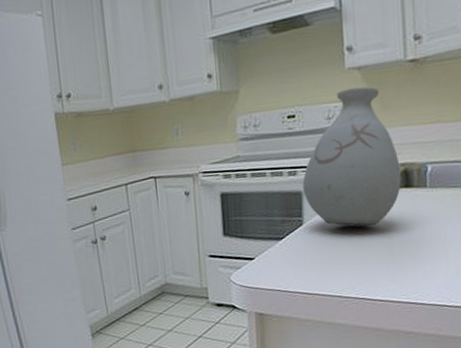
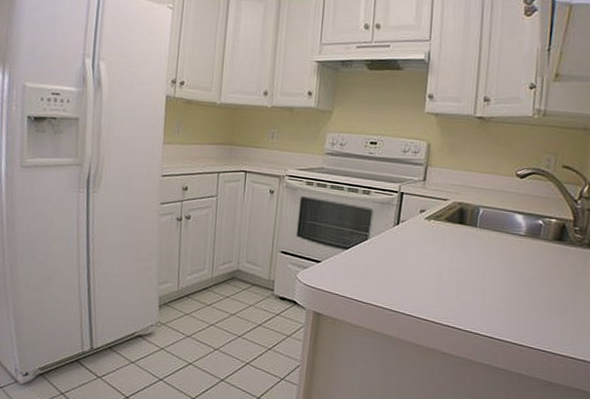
vase: present [302,86,401,227] -> none [373,129,458,252]

